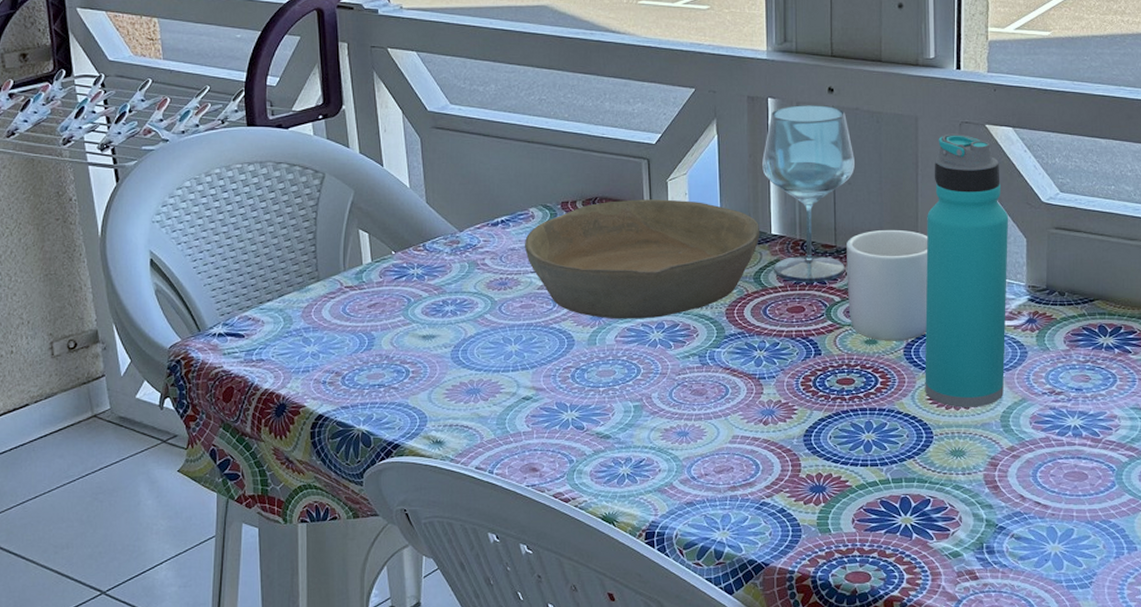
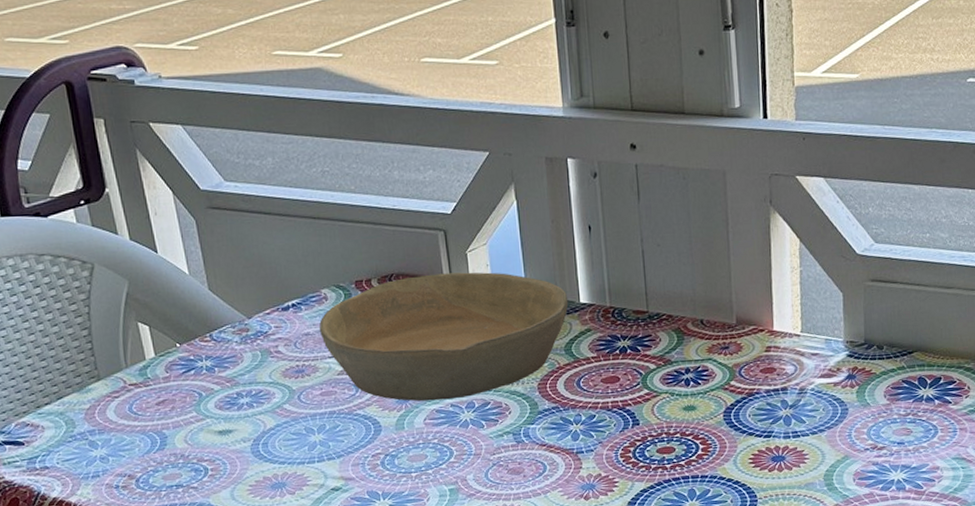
wine glass: present [762,105,855,283] -> none [565,163,663,352]
mug: present [847,229,928,341] -> none [659,290,746,407]
water bottle: present [925,133,1009,408] -> none [740,187,826,469]

